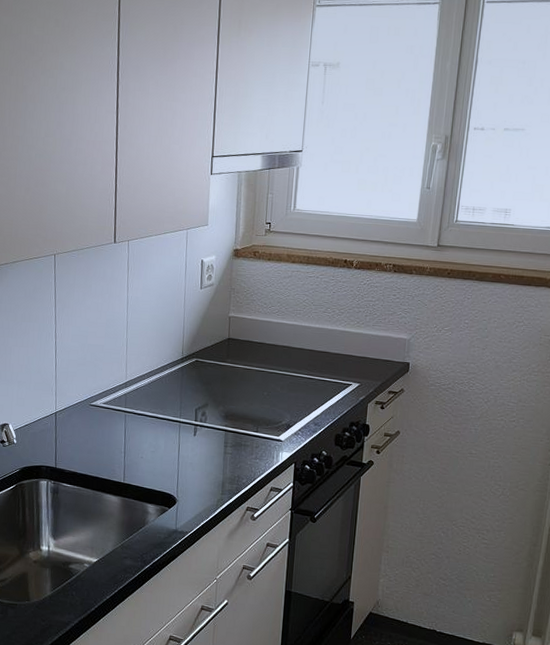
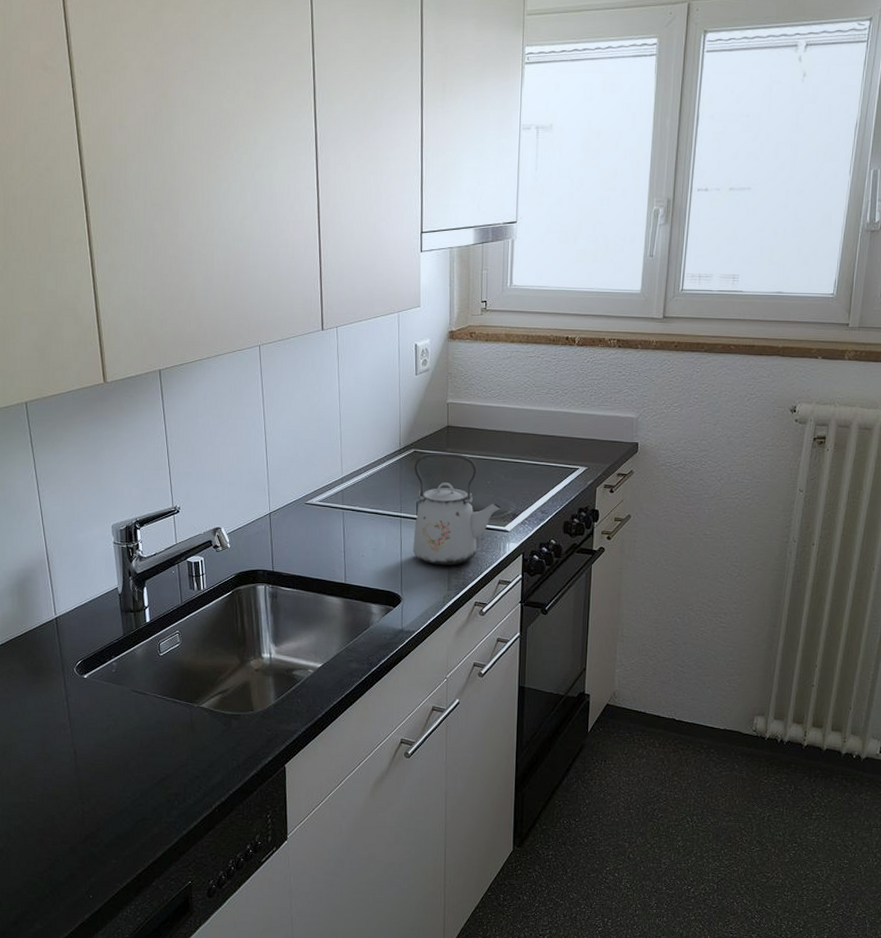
kettle: none [190,362,277,471] -> present [413,453,502,565]

